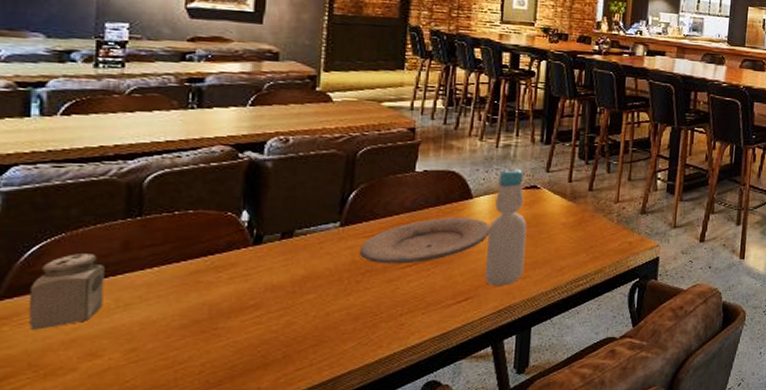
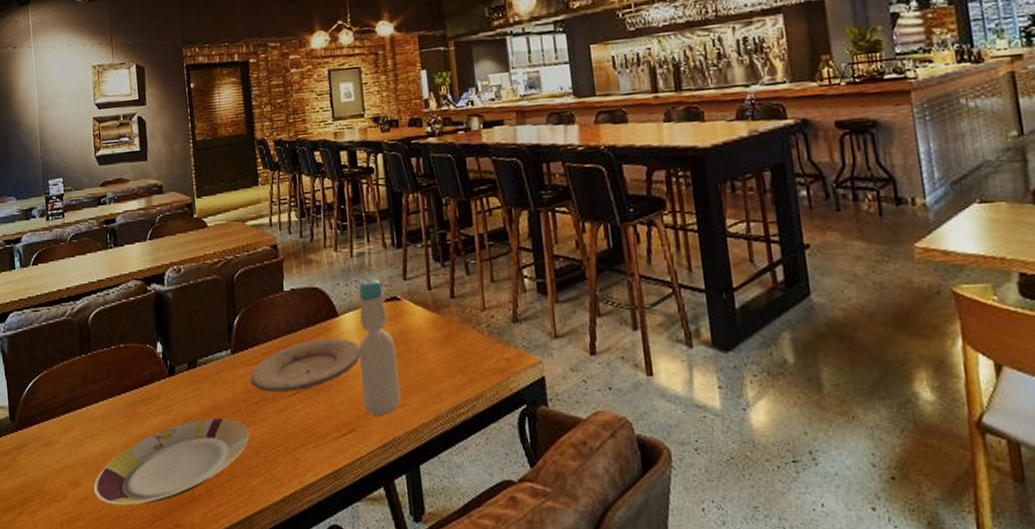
salt shaker: present [28,254,105,330] -> none [31,388,76,459]
plate: none [121,287,349,375] -> present [94,418,250,505]

